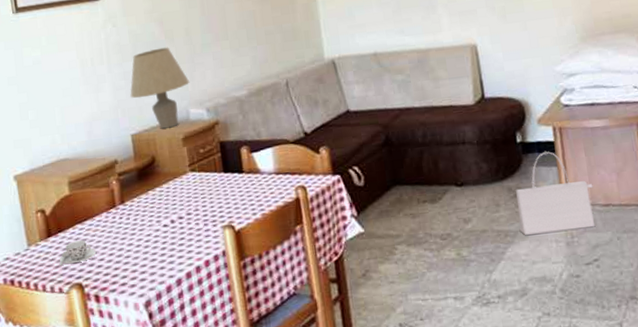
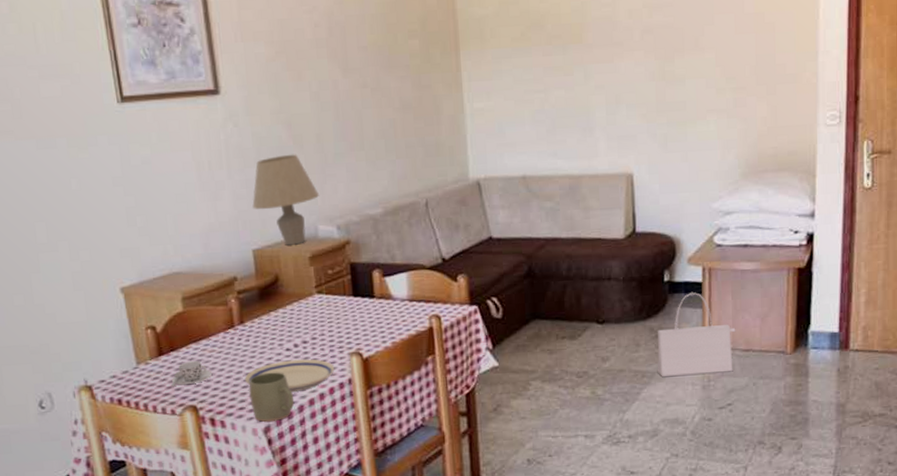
plate: none [126,233,210,266] -> present [244,359,335,392]
mug: none [130,247,173,296] -> present [249,372,294,422]

